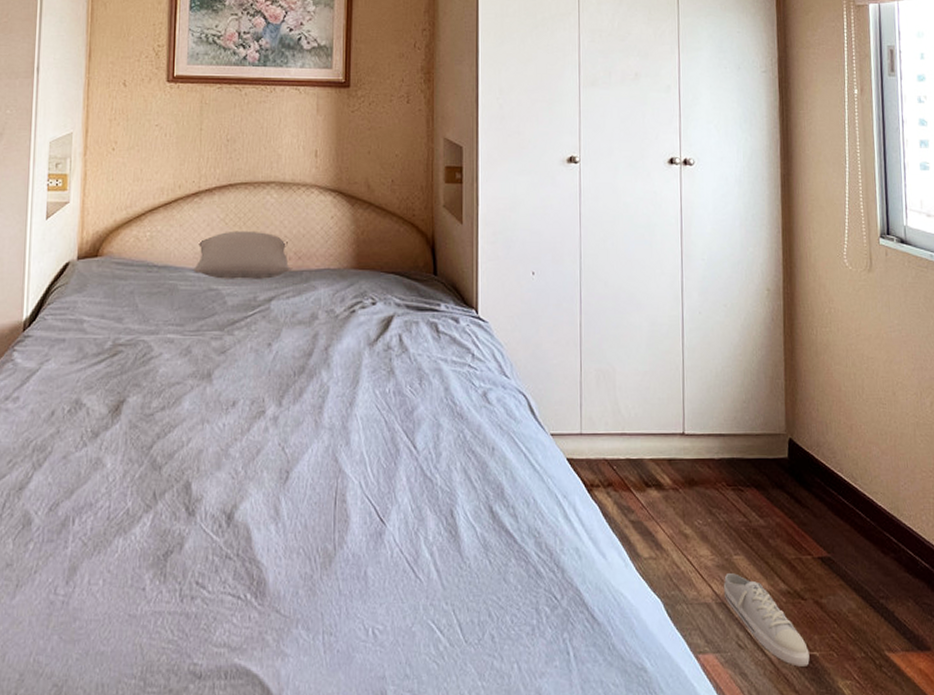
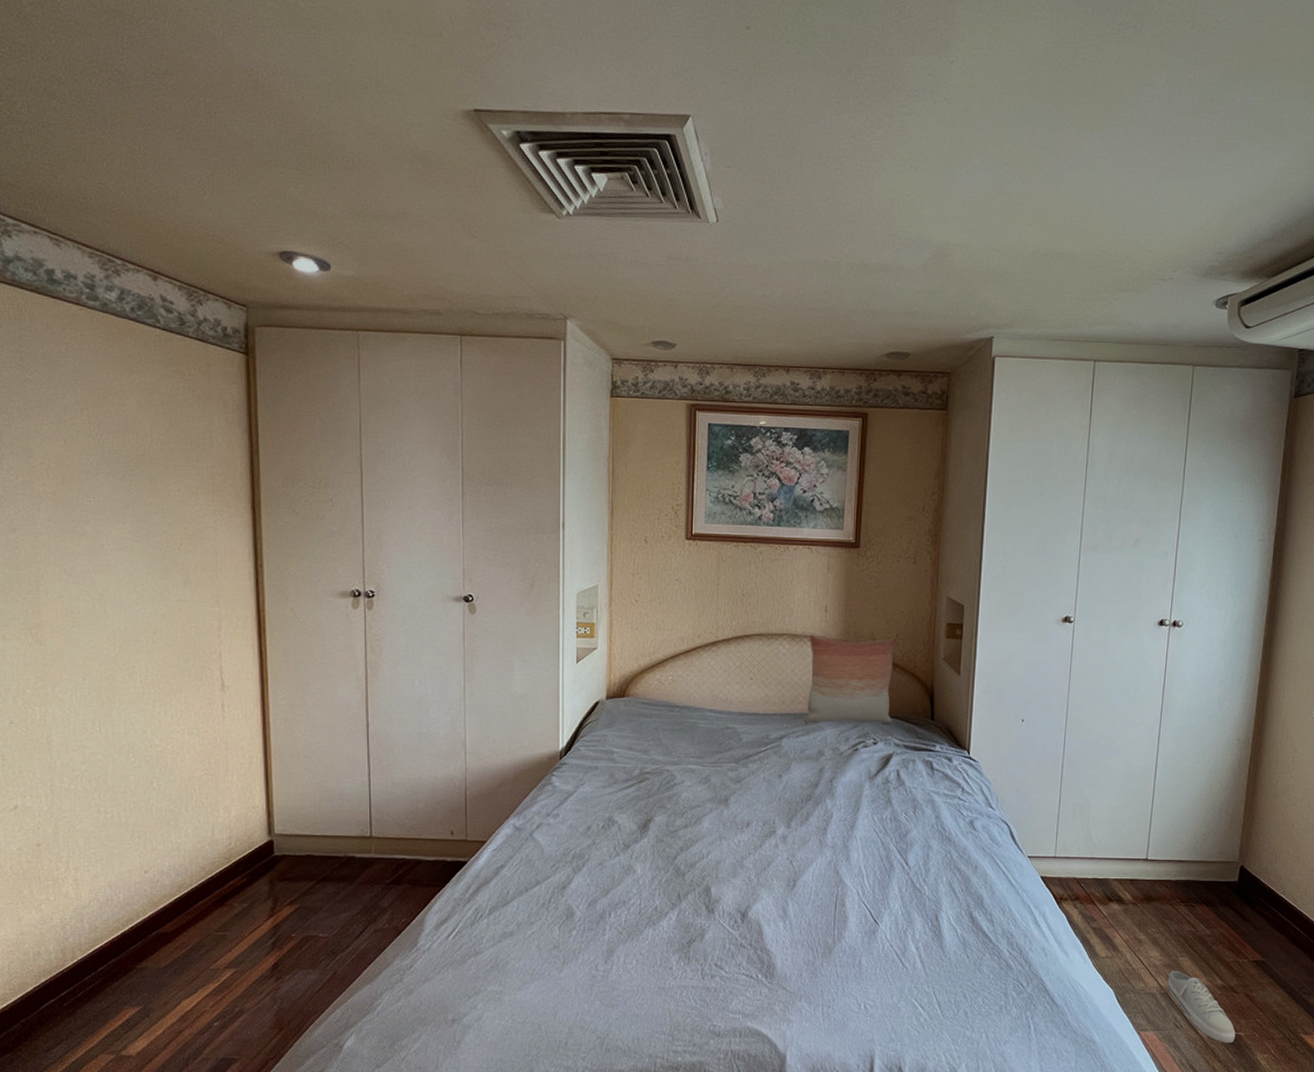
pillow: present [194,230,291,279] -> none [712,677,801,720]
pillow: none [294,183,393,282] -> present [803,635,897,724]

